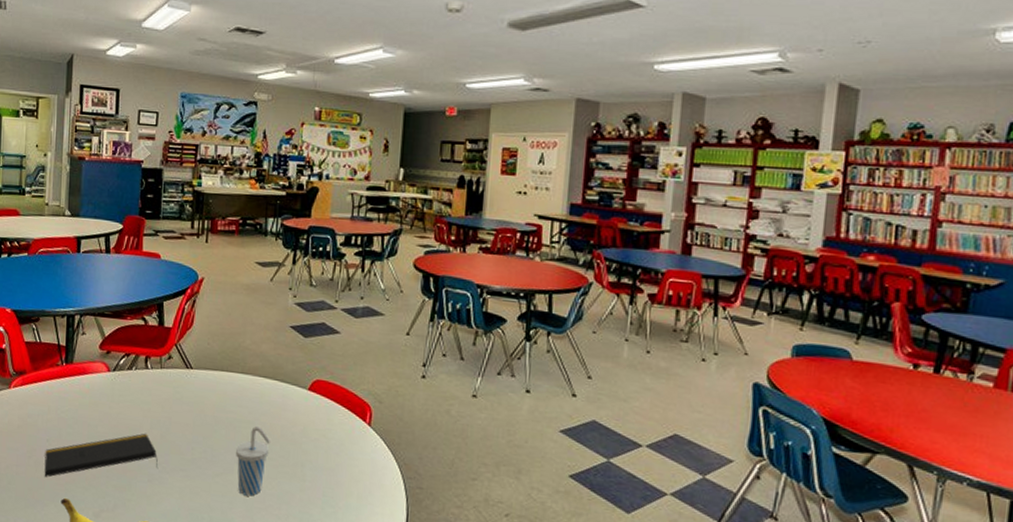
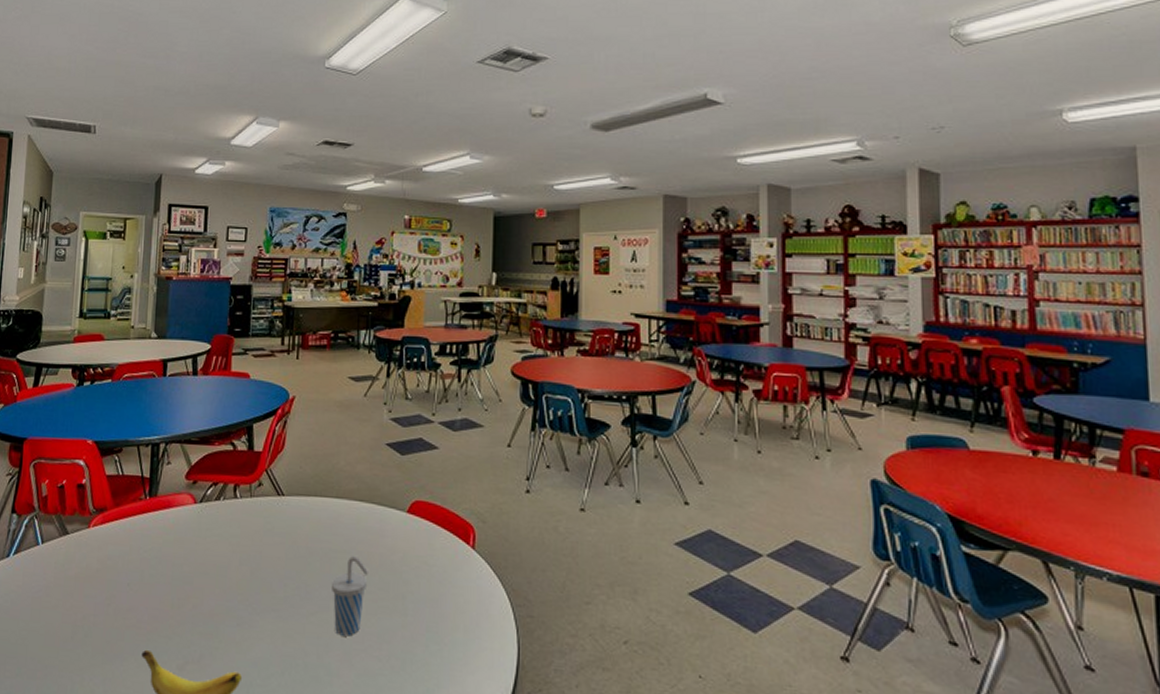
notepad: present [44,433,158,477] -> none [124,570,248,627]

